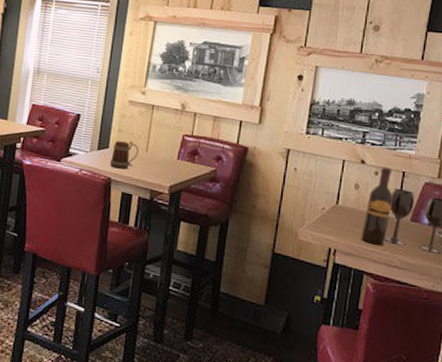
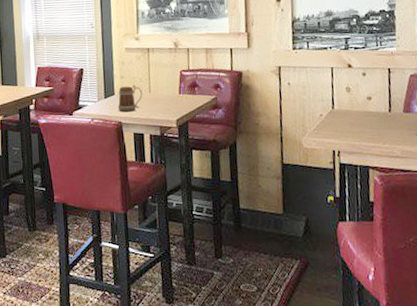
wine bottle: present [361,167,394,246] -> none [360,67,384,141]
wine glass: present [384,188,415,245] -> none [381,84,405,136]

